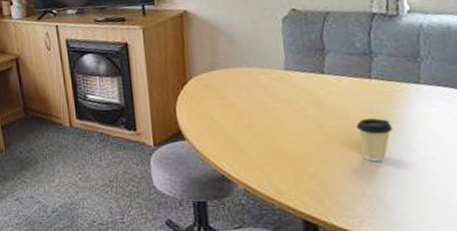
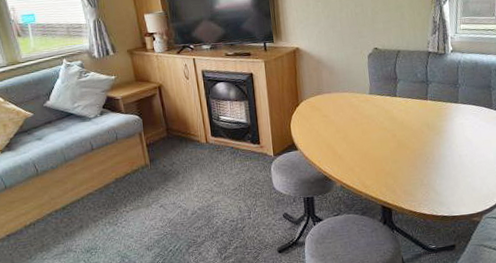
coffee cup: present [355,118,394,162] -> none [417,128,441,160]

